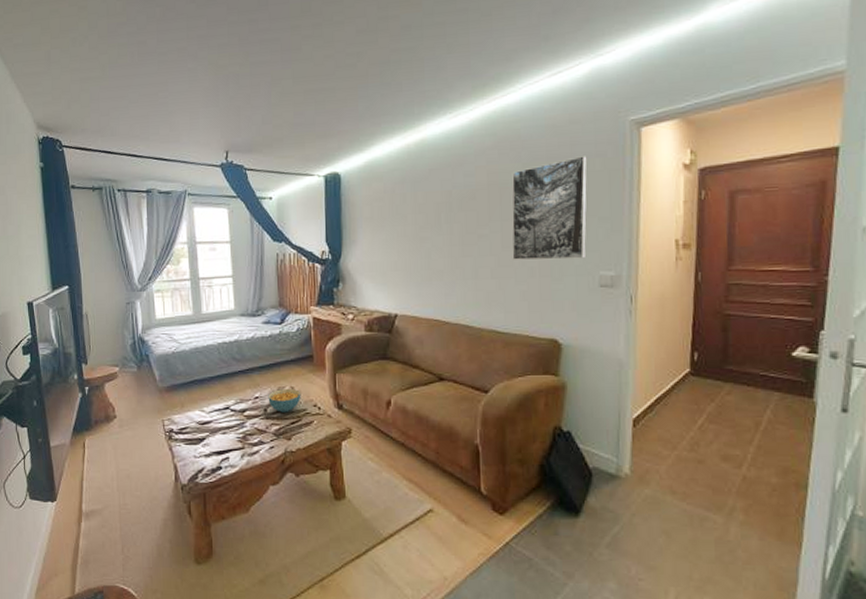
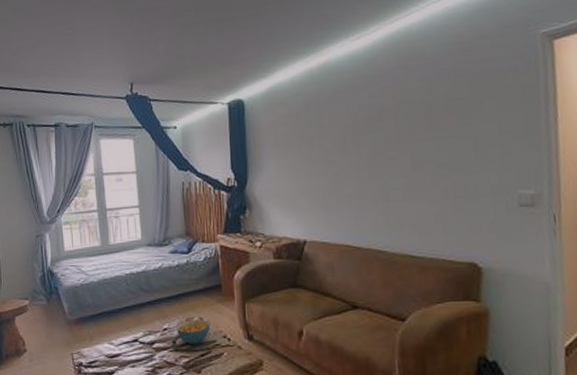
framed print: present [512,156,588,260] -> none [419,71,503,181]

